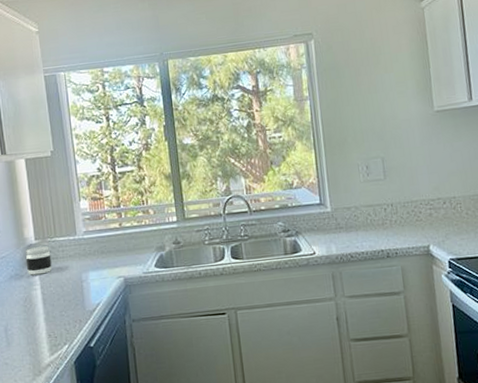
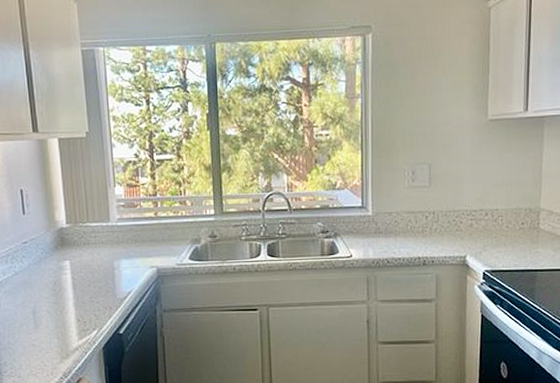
jar: present [25,246,52,276] -> none [56,231,83,260]

